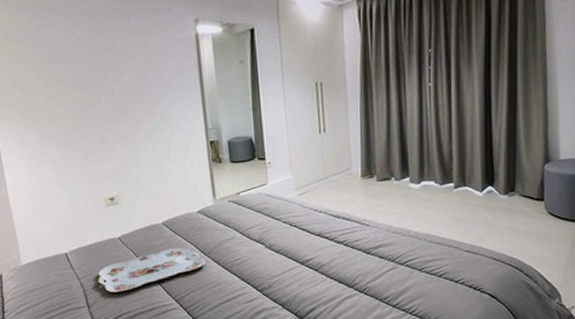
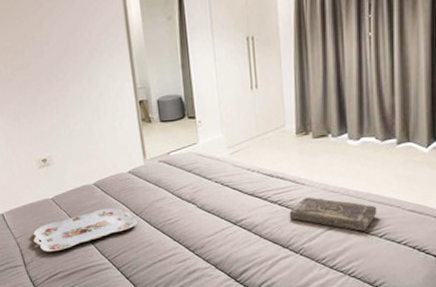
book: none [354,237,437,271] -> present [289,197,377,231]

